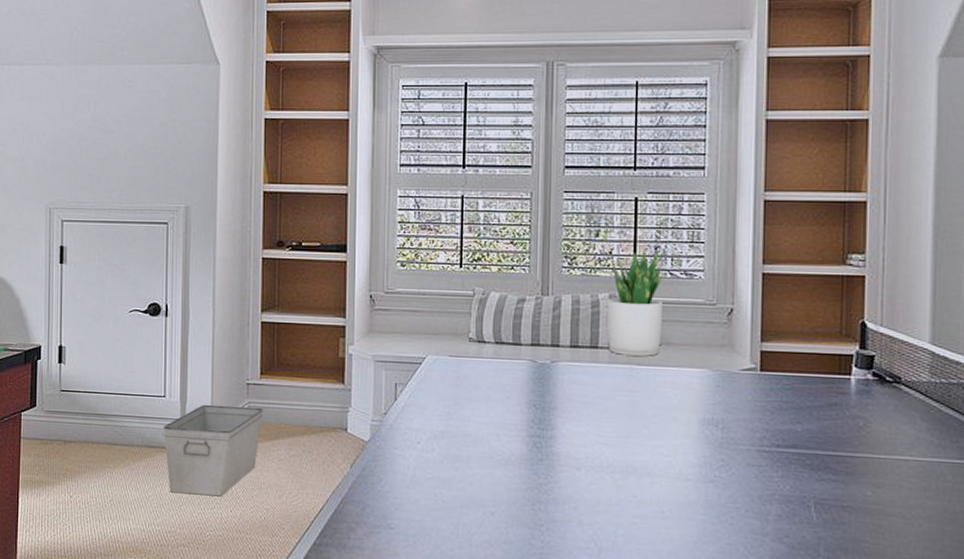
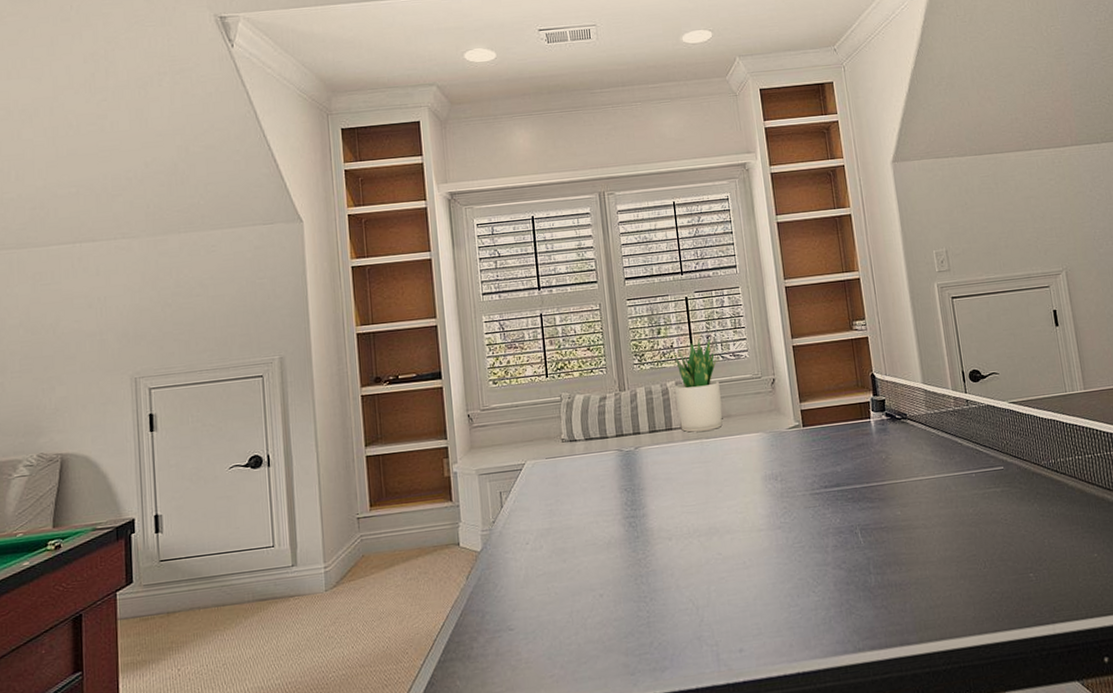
storage bin: present [163,404,263,497] -> none [274,539,376,643]

